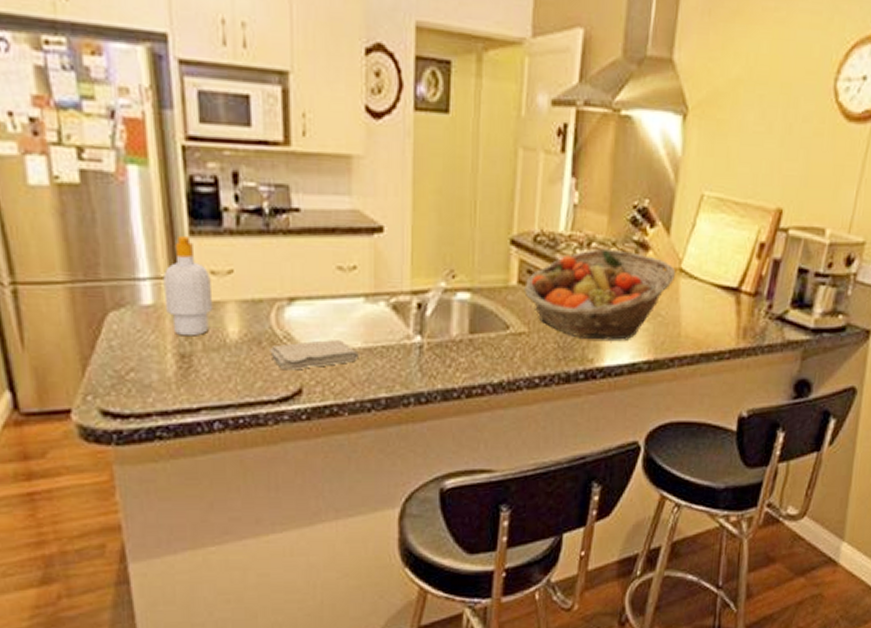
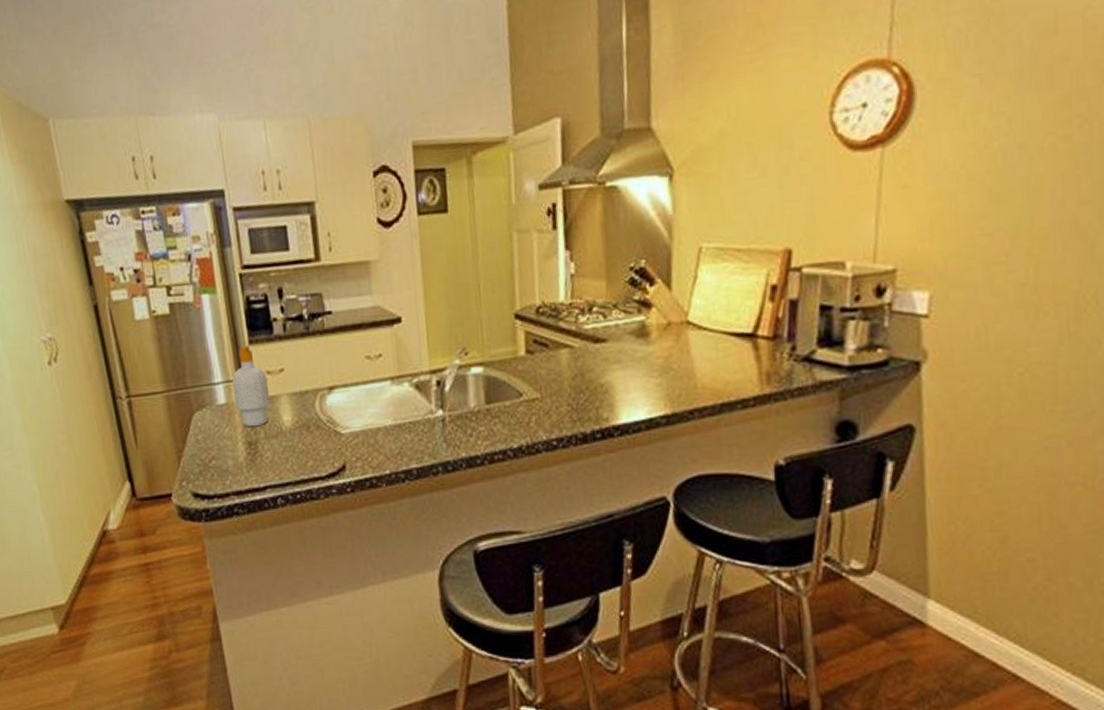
washcloth: present [270,340,359,371] -> none [317,420,391,450]
fruit basket: present [524,248,676,340] -> none [532,310,684,399]

